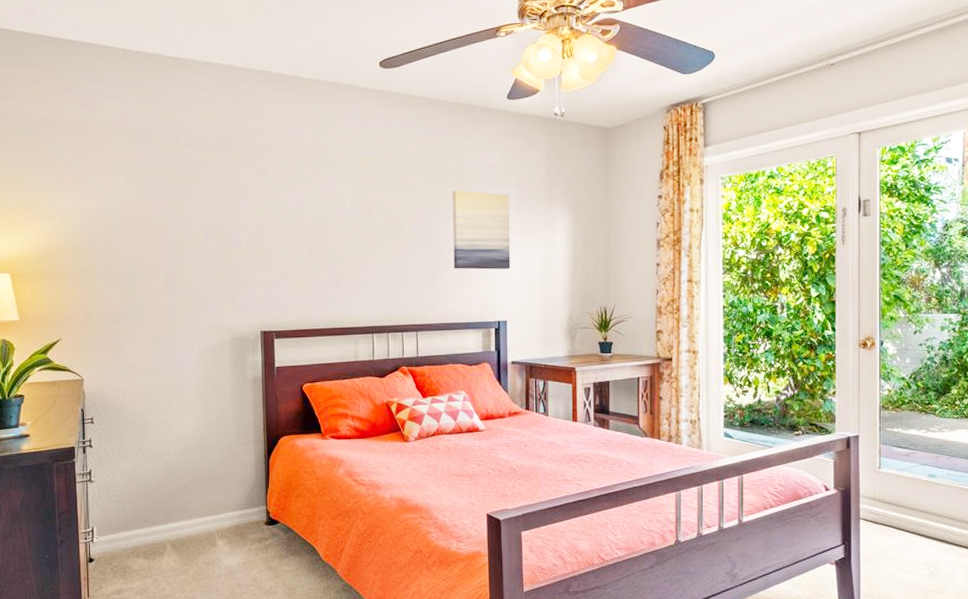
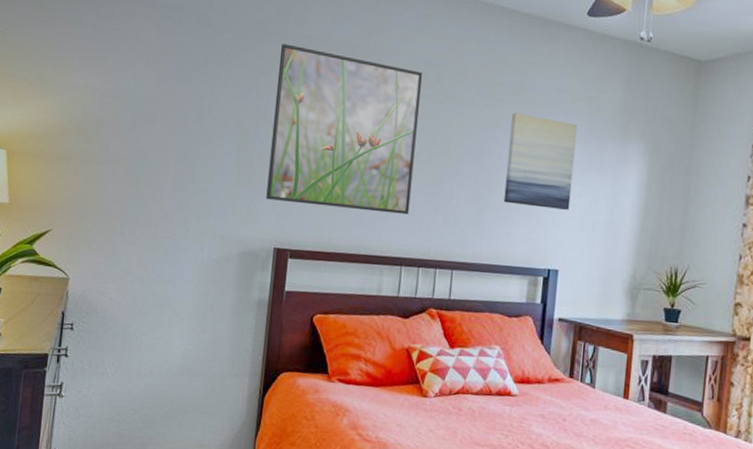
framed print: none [243,152,374,290] -> present [266,44,423,215]

